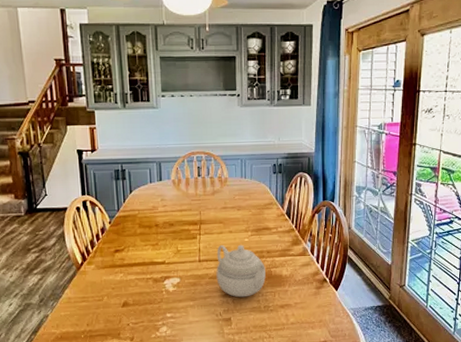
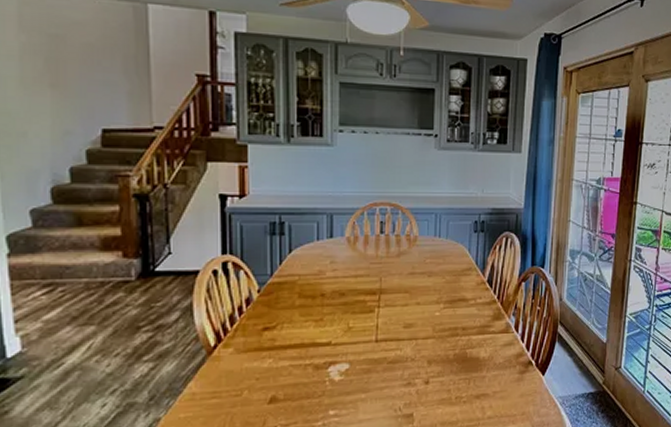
teapot: present [216,244,266,298] -> none [397,319,459,387]

